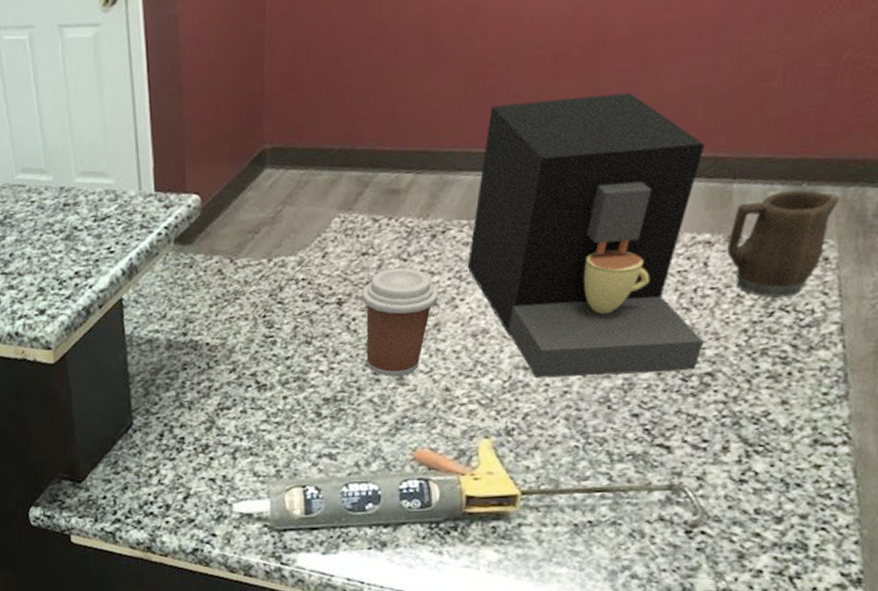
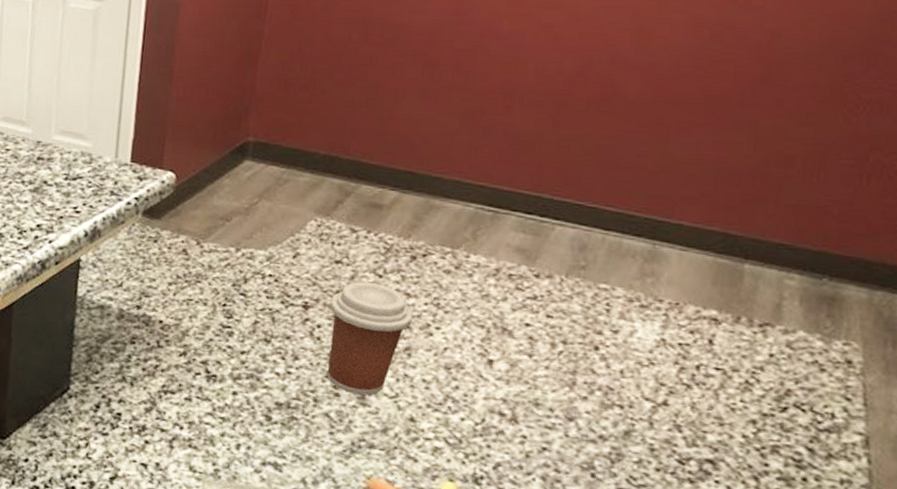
coffee maker: present [467,92,705,379] -> none [446,141,715,454]
mug: present [727,189,840,298] -> none [735,281,866,395]

